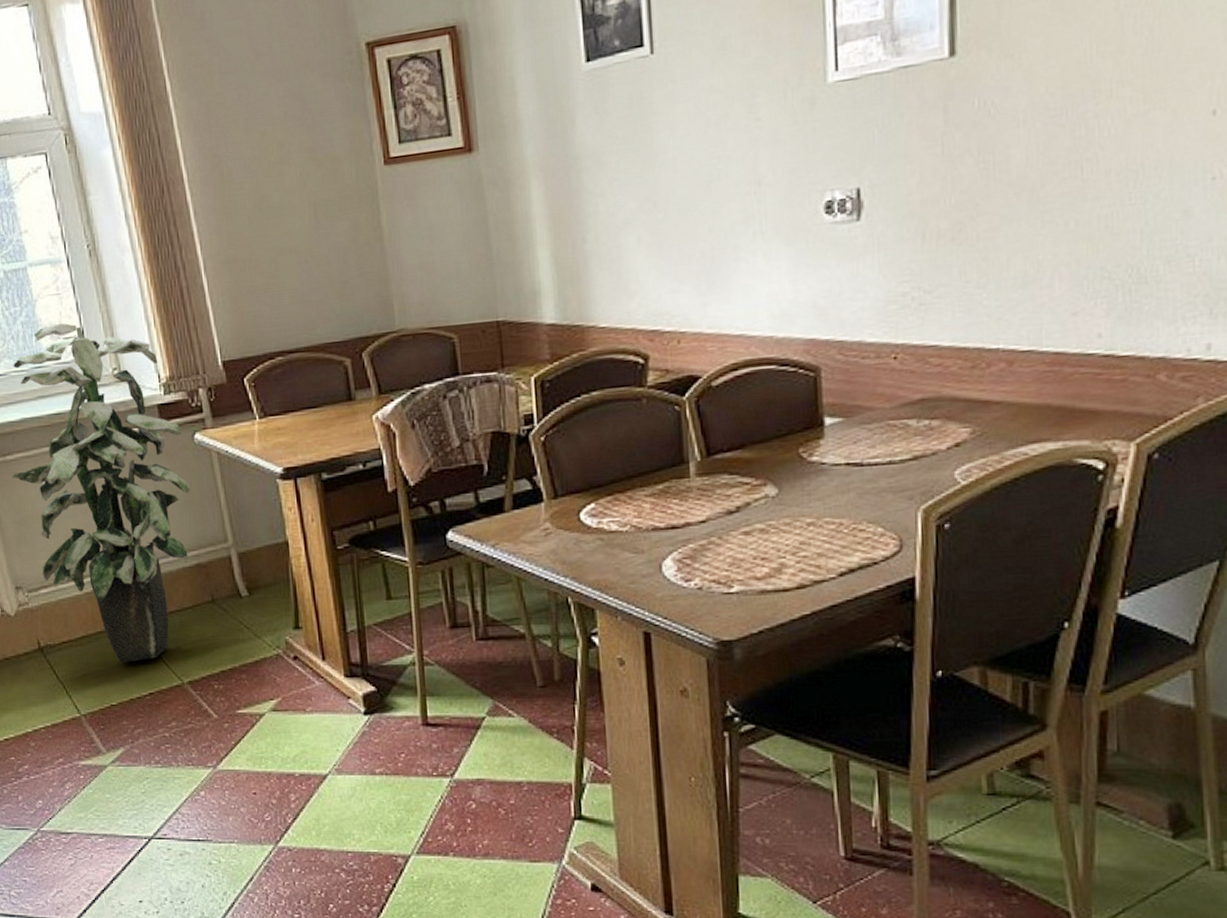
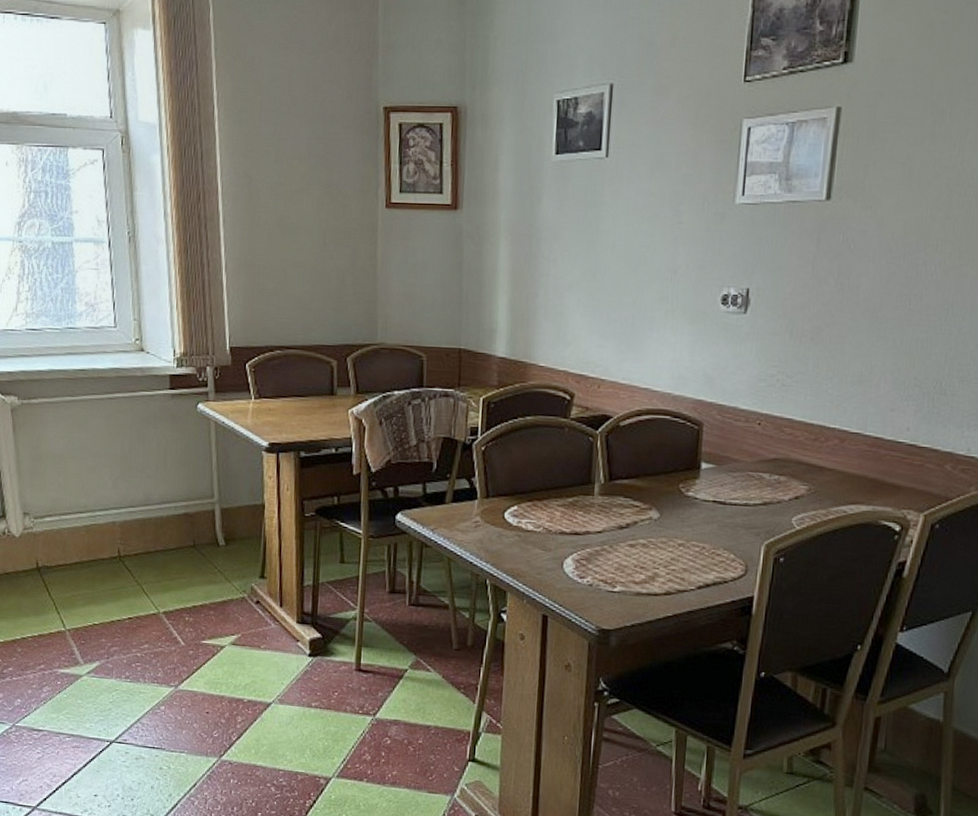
indoor plant: present [12,323,191,663] -> none [34,294,188,589]

